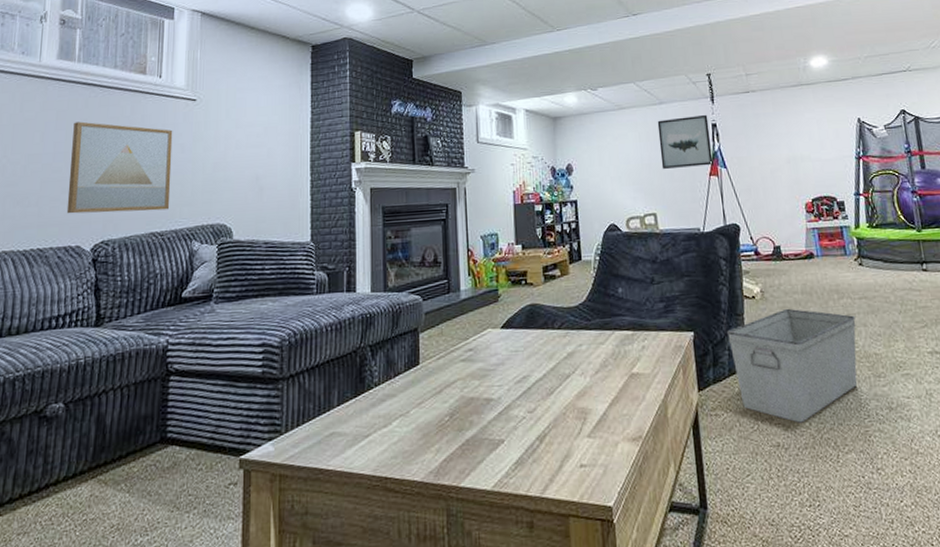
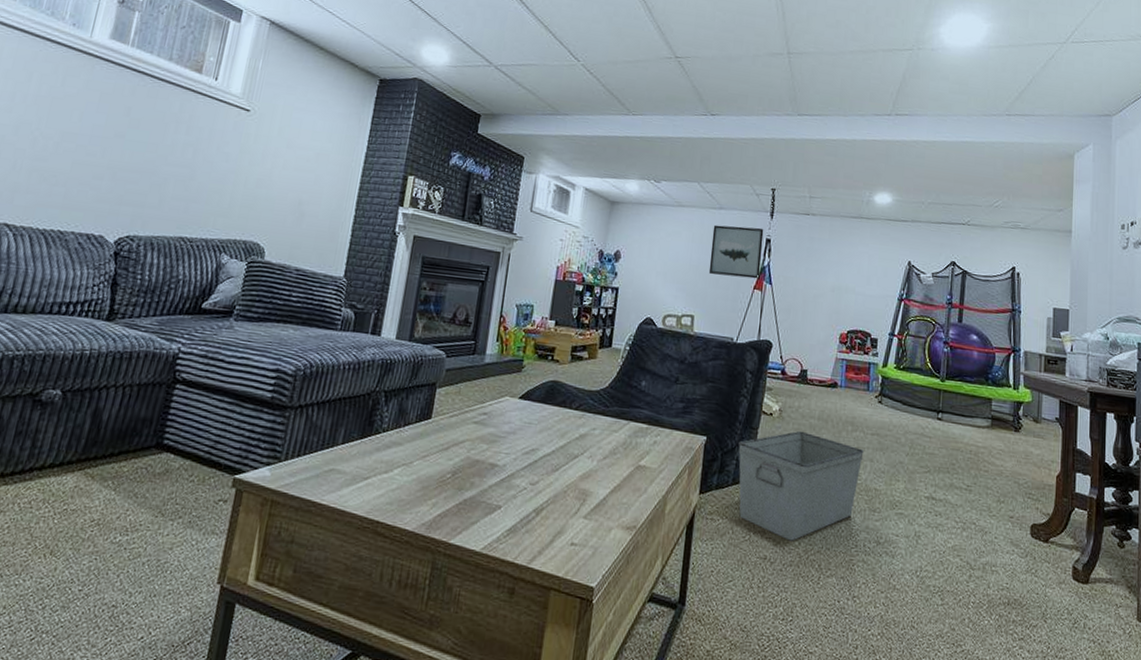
wall art: present [66,121,173,214] -> none [94,108,220,217]

